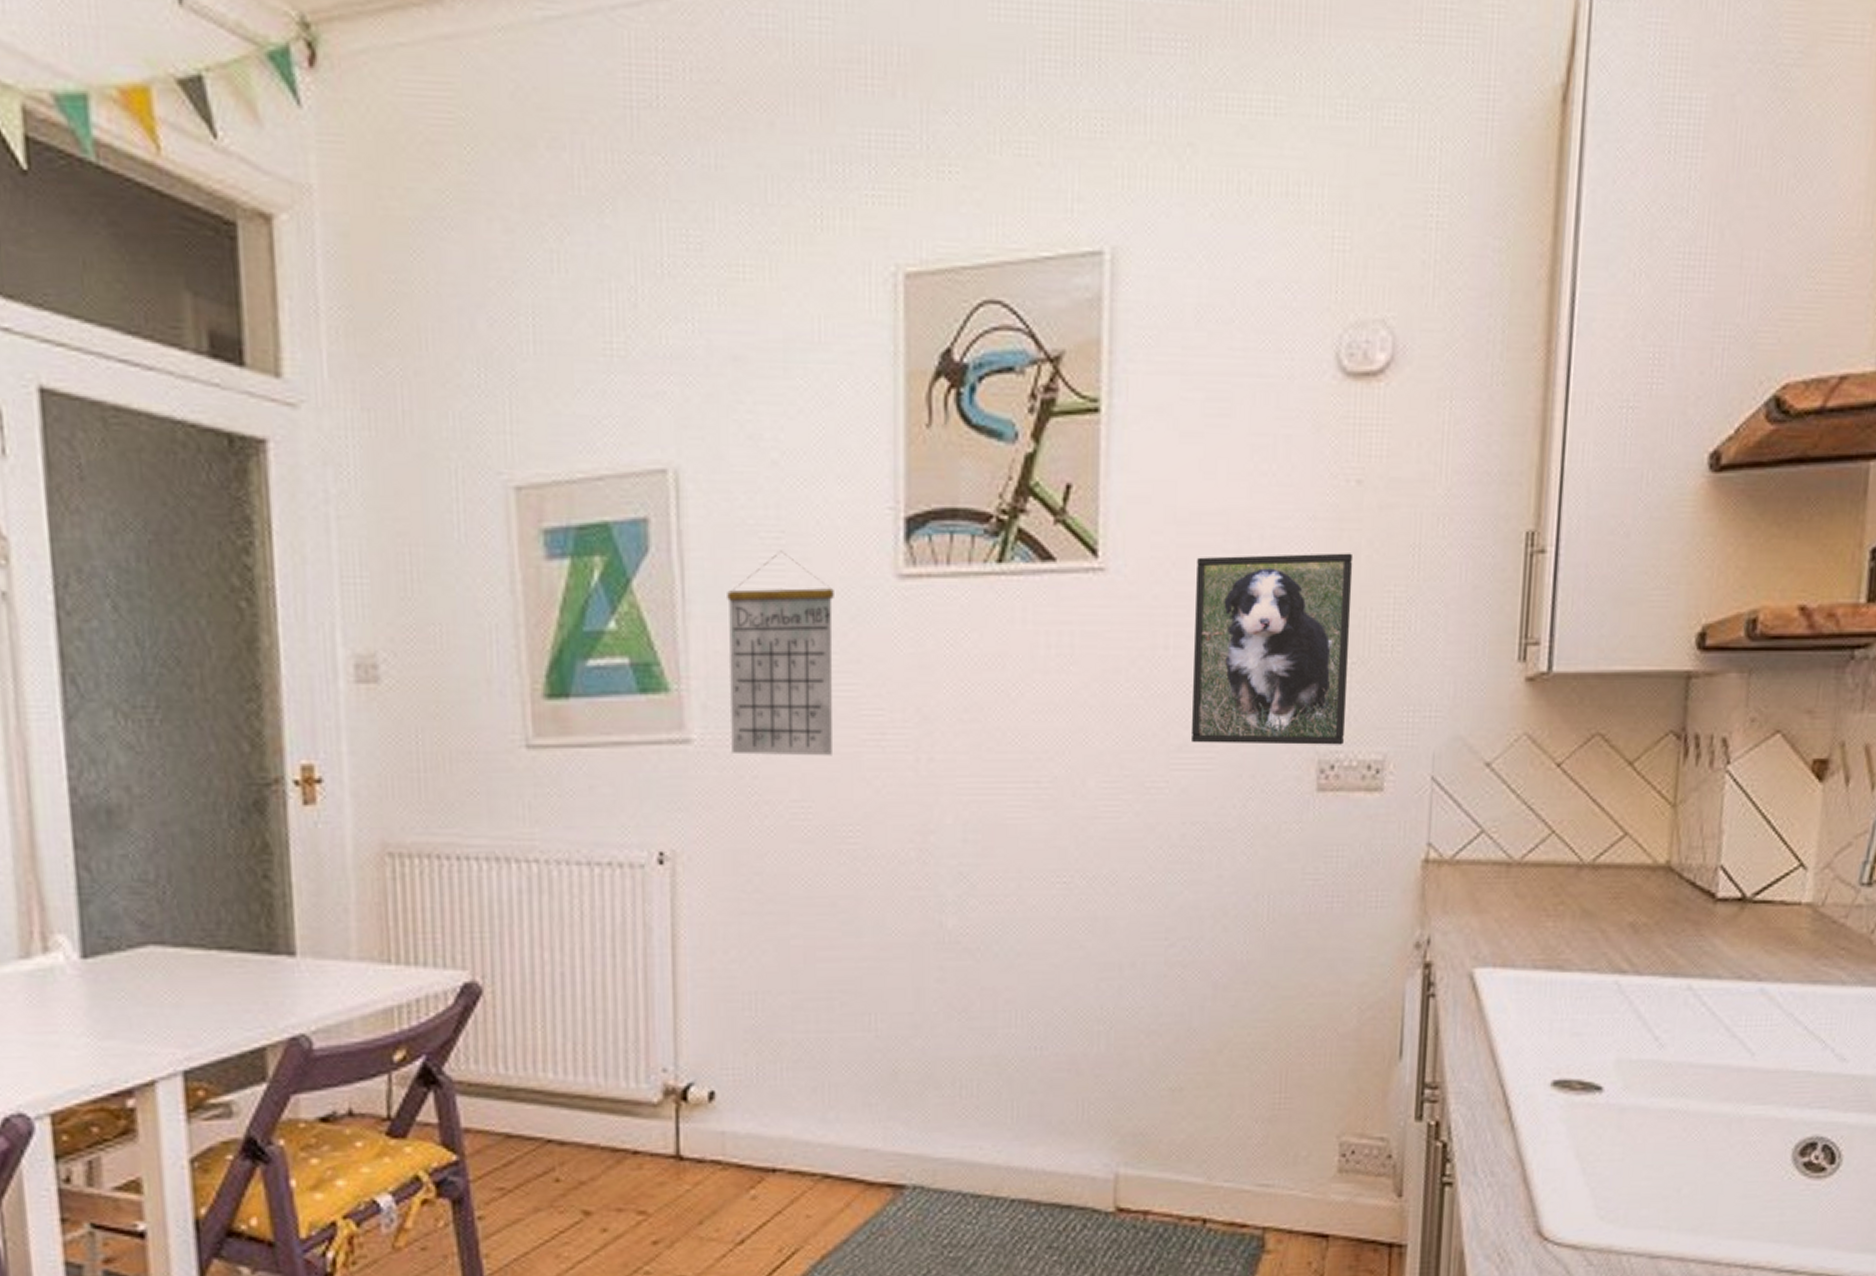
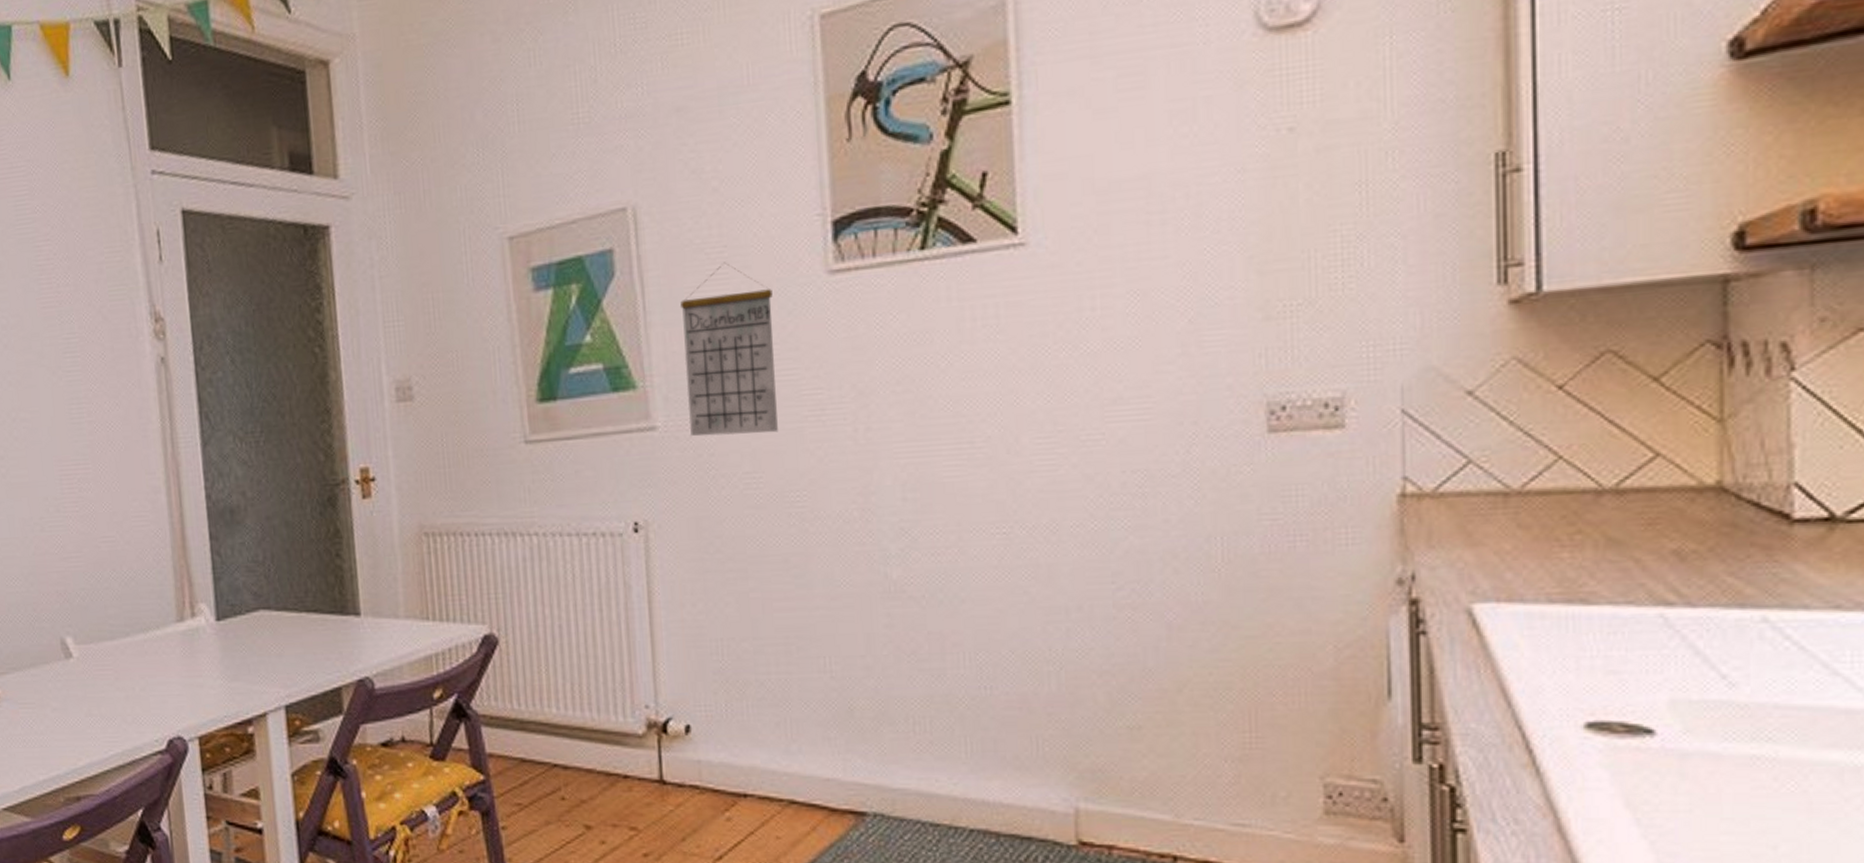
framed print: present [1190,553,1354,745] -> none [1120,198,1296,396]

